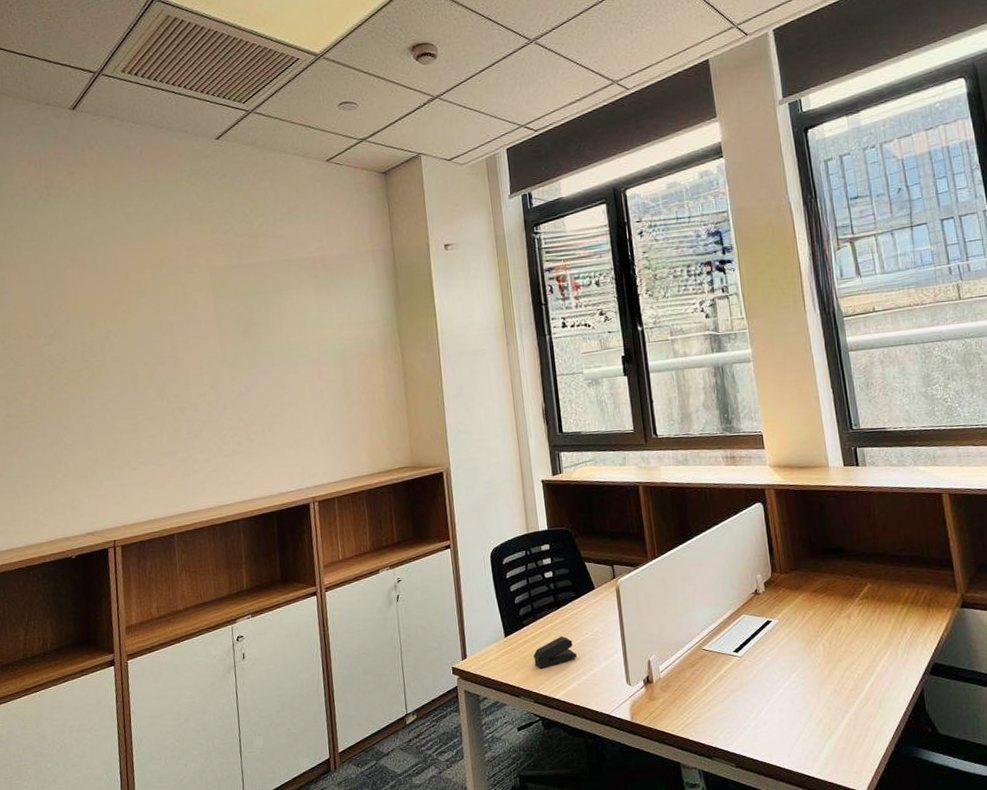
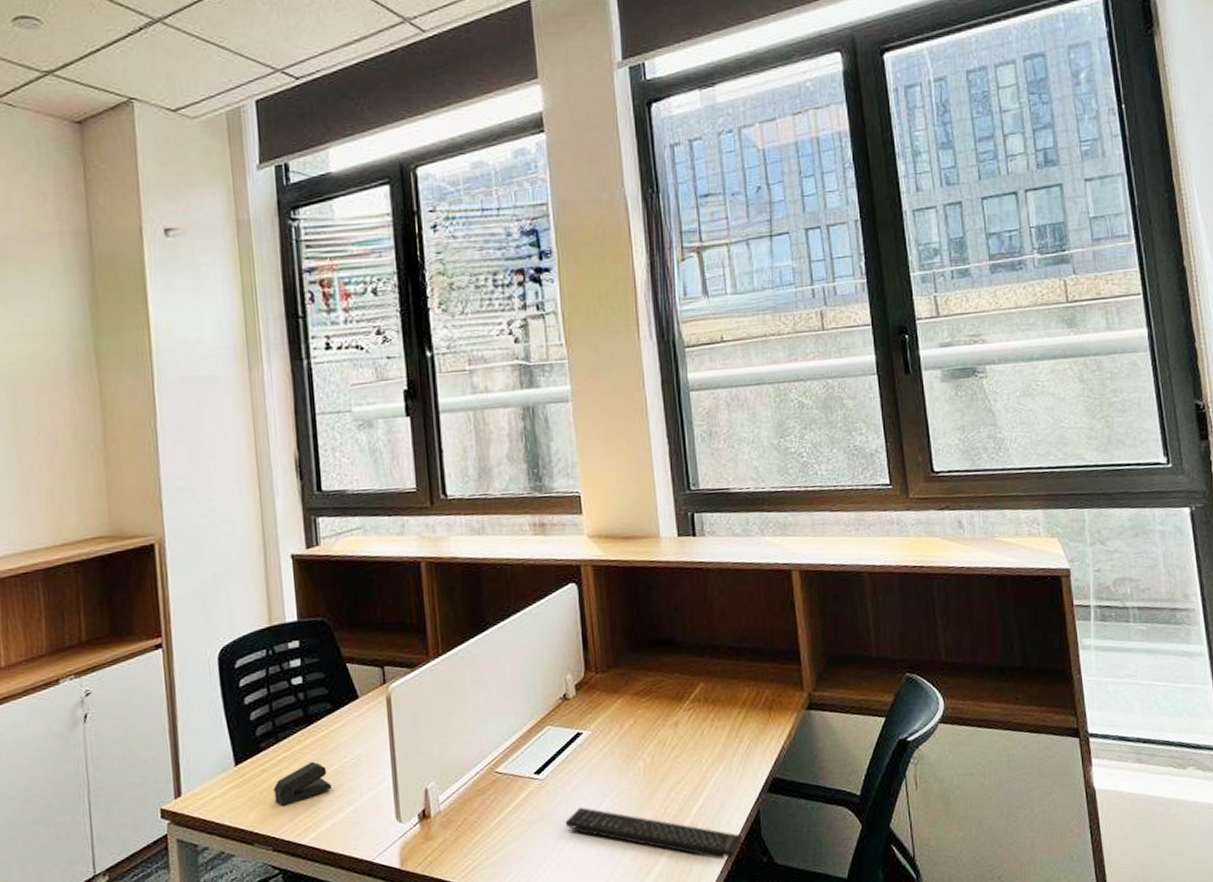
keyboard: none [760,680,909,728] -> present [565,807,742,859]

